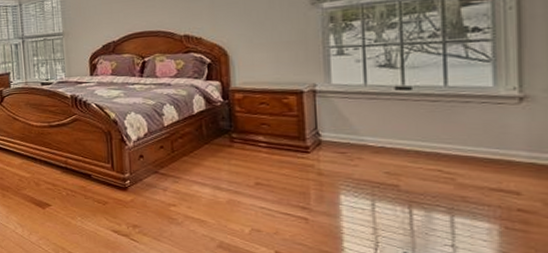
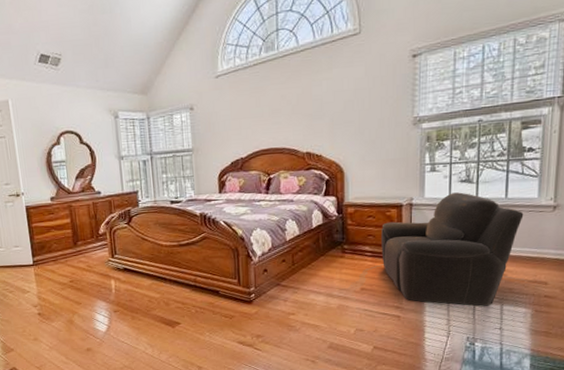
armchair: none [278,78,474,216] -> present [381,192,524,306]

